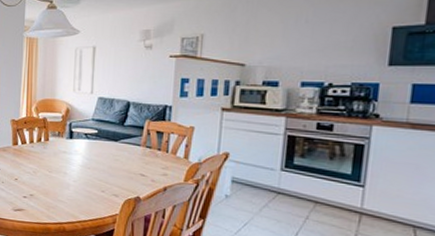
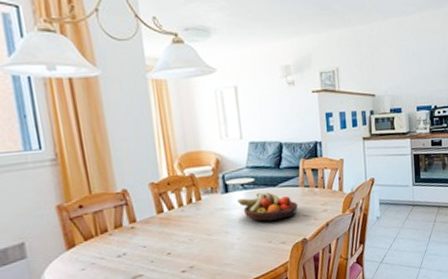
fruit bowl: none [79,144,137,174] -> present [237,191,298,222]

